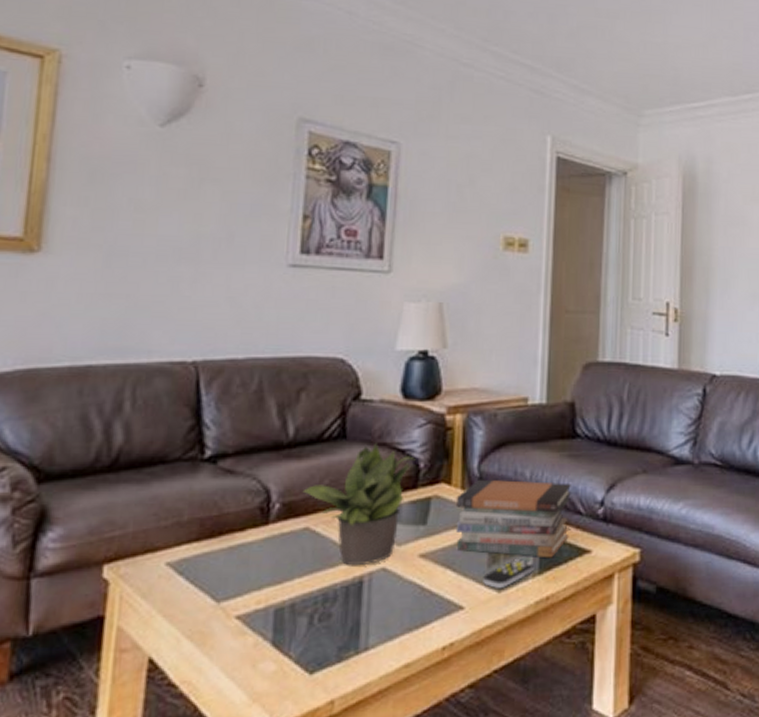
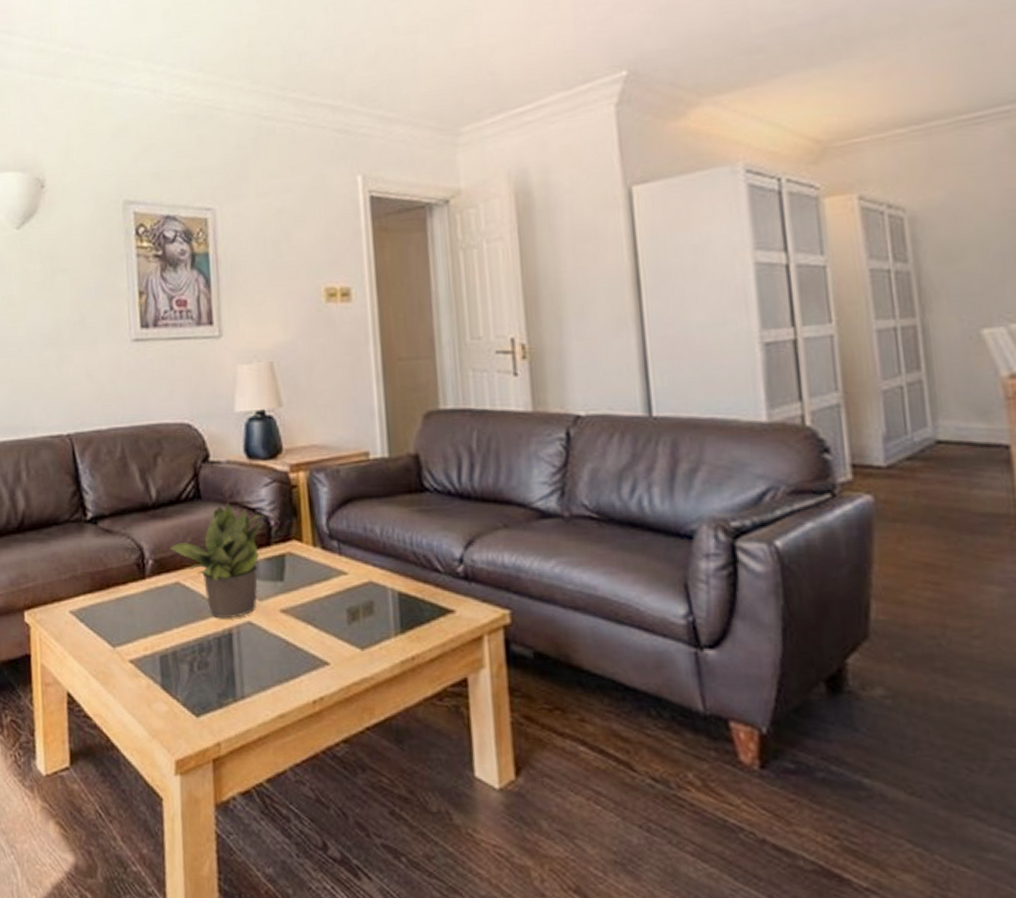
book stack: present [455,479,572,558] -> none [308,536,429,617]
remote control: present [483,559,534,589] -> none [344,617,395,647]

